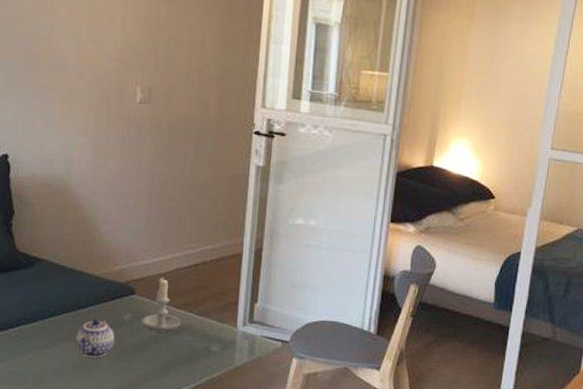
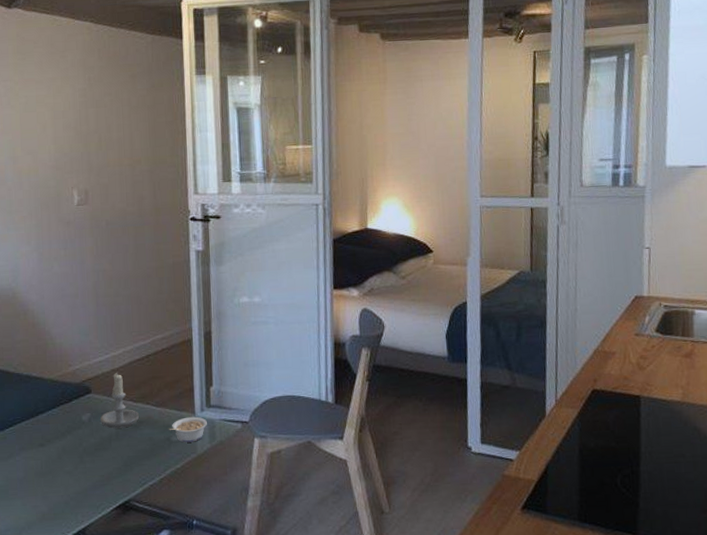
teapot: present [76,318,115,358] -> none [37,421,76,463]
legume: none [208,329,249,355] -> present [168,416,208,443]

